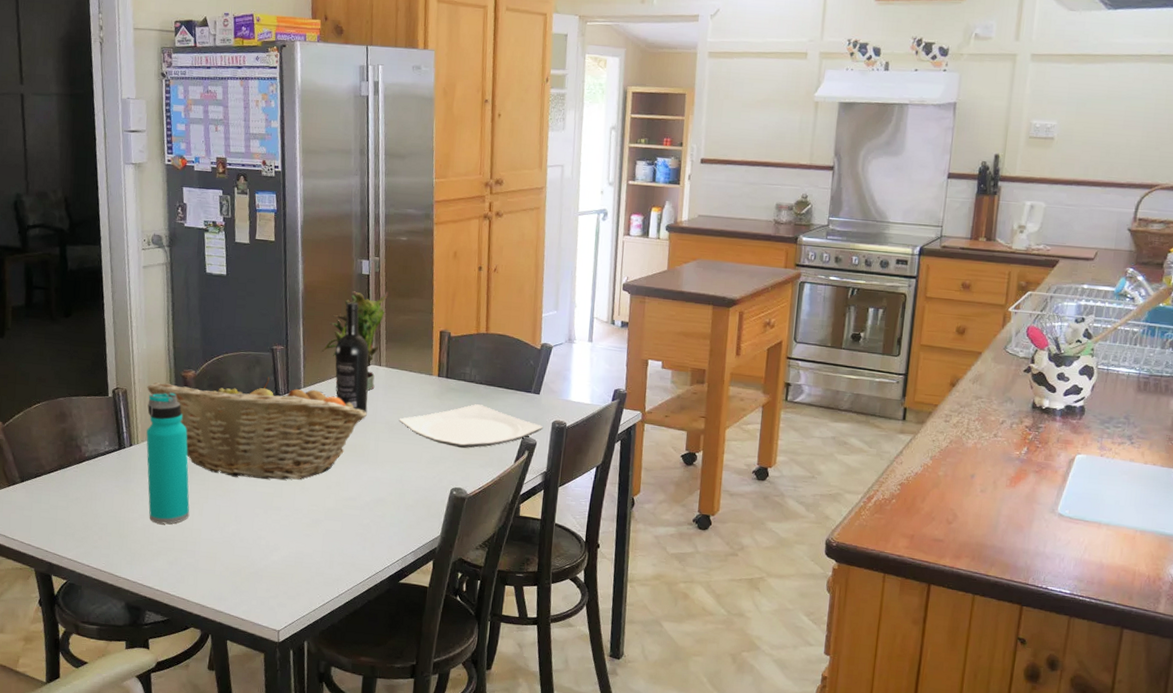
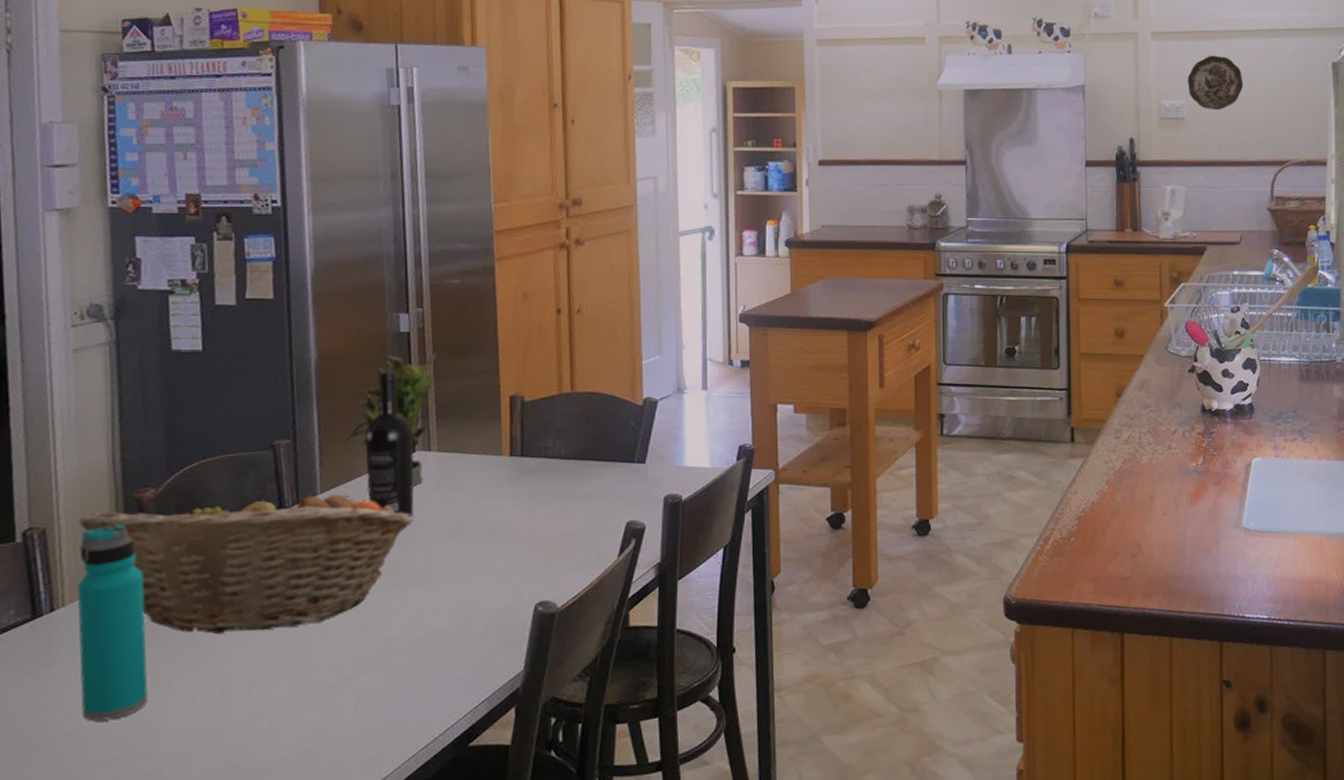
plate: present [398,404,544,449] -> none [458,486,653,548]
decorative plate: none [1062,78,1122,133] -> present [1187,55,1244,111]

